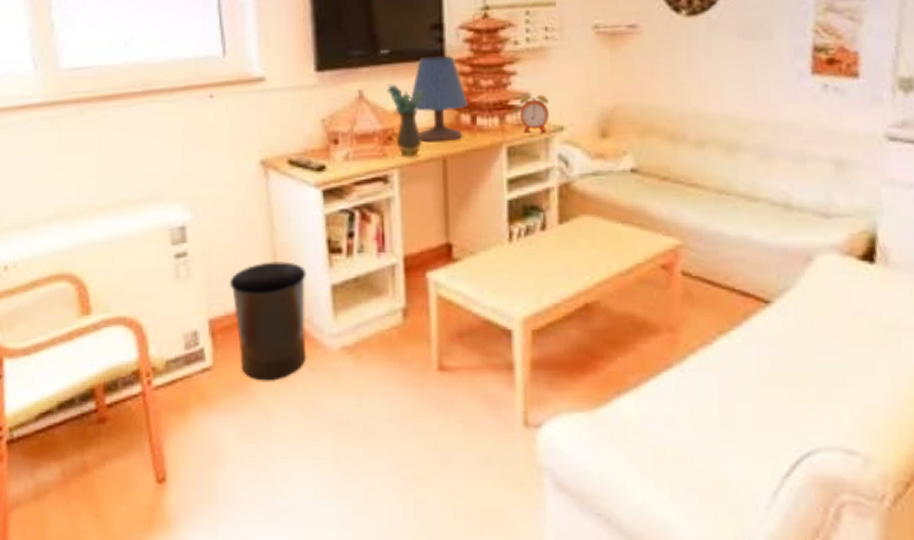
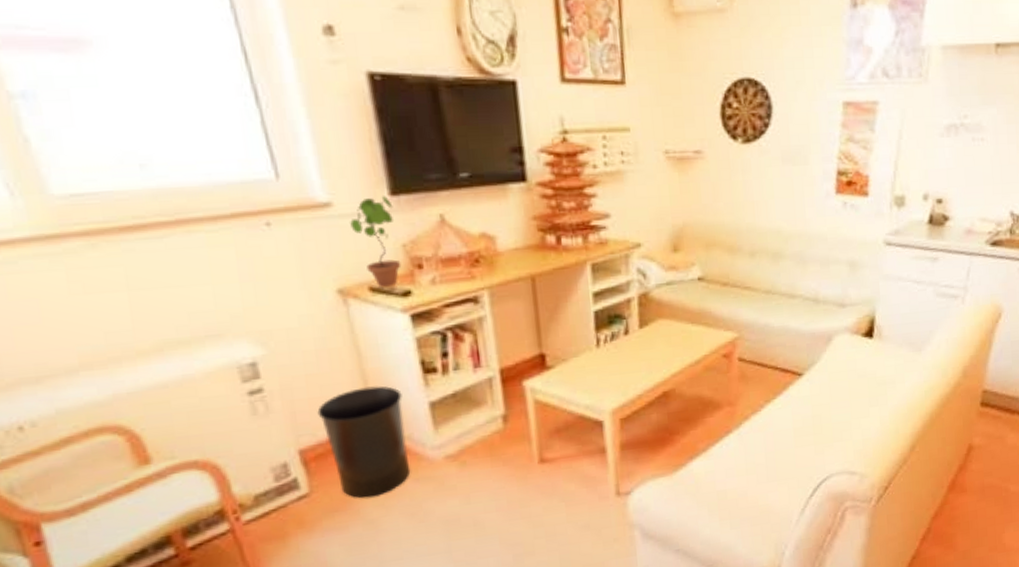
potted plant: none [279,72,319,162] -> present [350,196,402,288]
vase: present [387,83,424,157] -> none [470,207,510,278]
table lamp: present [410,56,469,143] -> none [495,179,553,263]
alarm clock: present [519,94,550,133] -> none [601,215,629,251]

